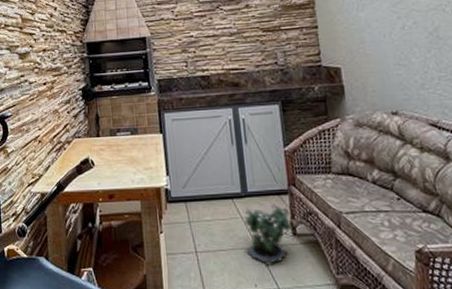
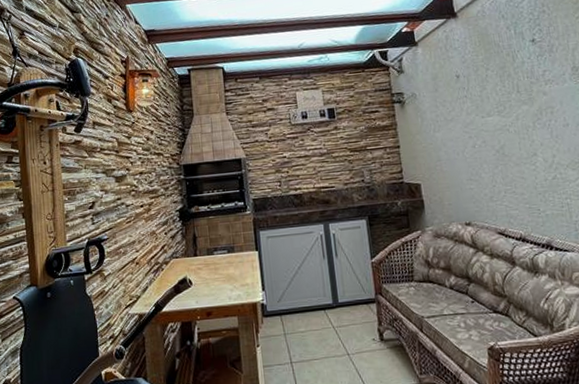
potted plant: present [244,204,294,267] -> none [336,313,381,372]

